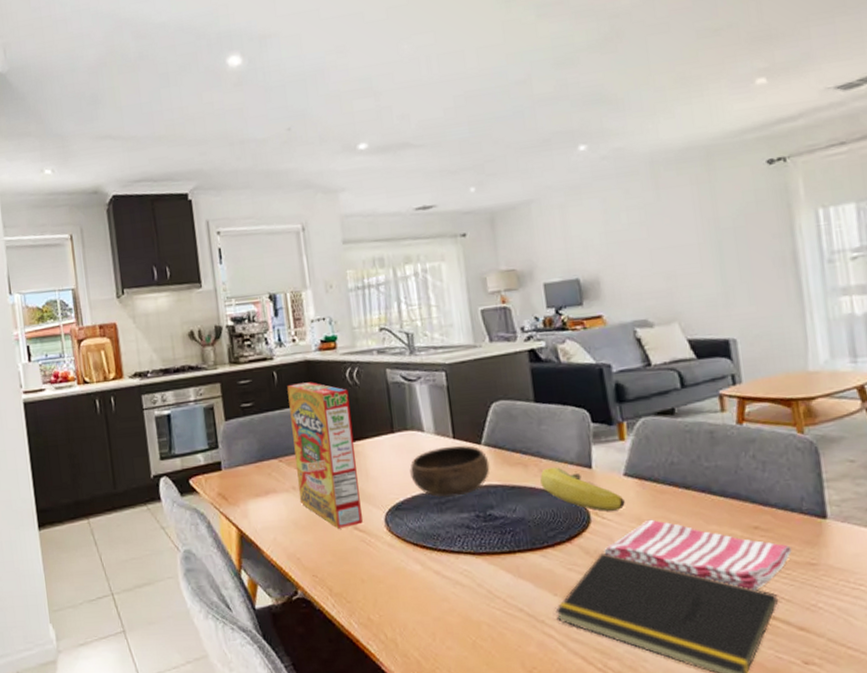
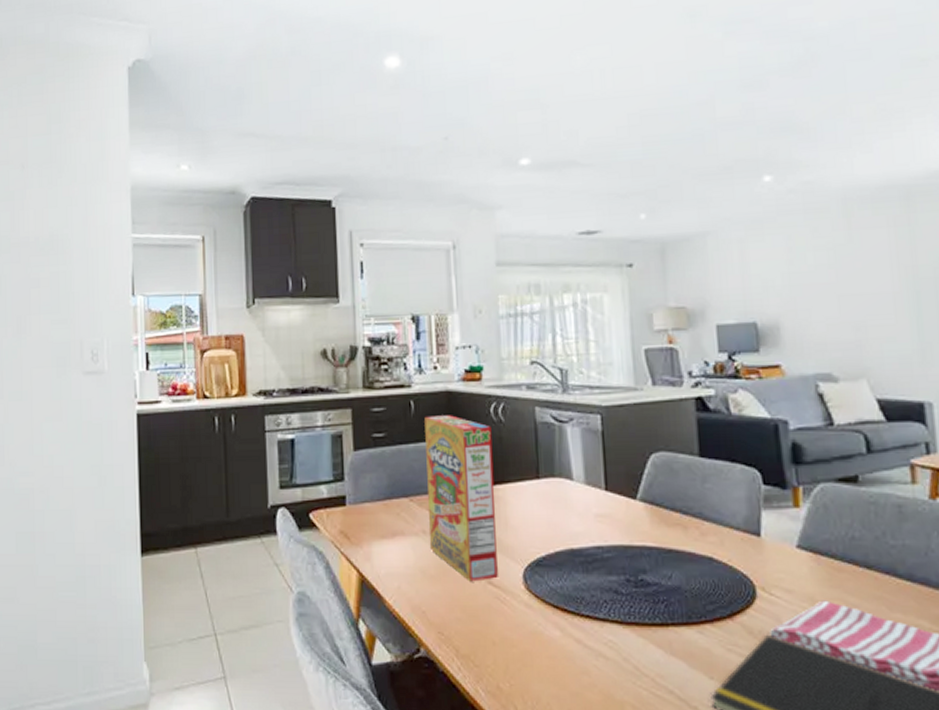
bowl: present [410,445,490,498] -> none [555,498,645,556]
banana: present [540,467,625,511] -> none [701,532,797,587]

